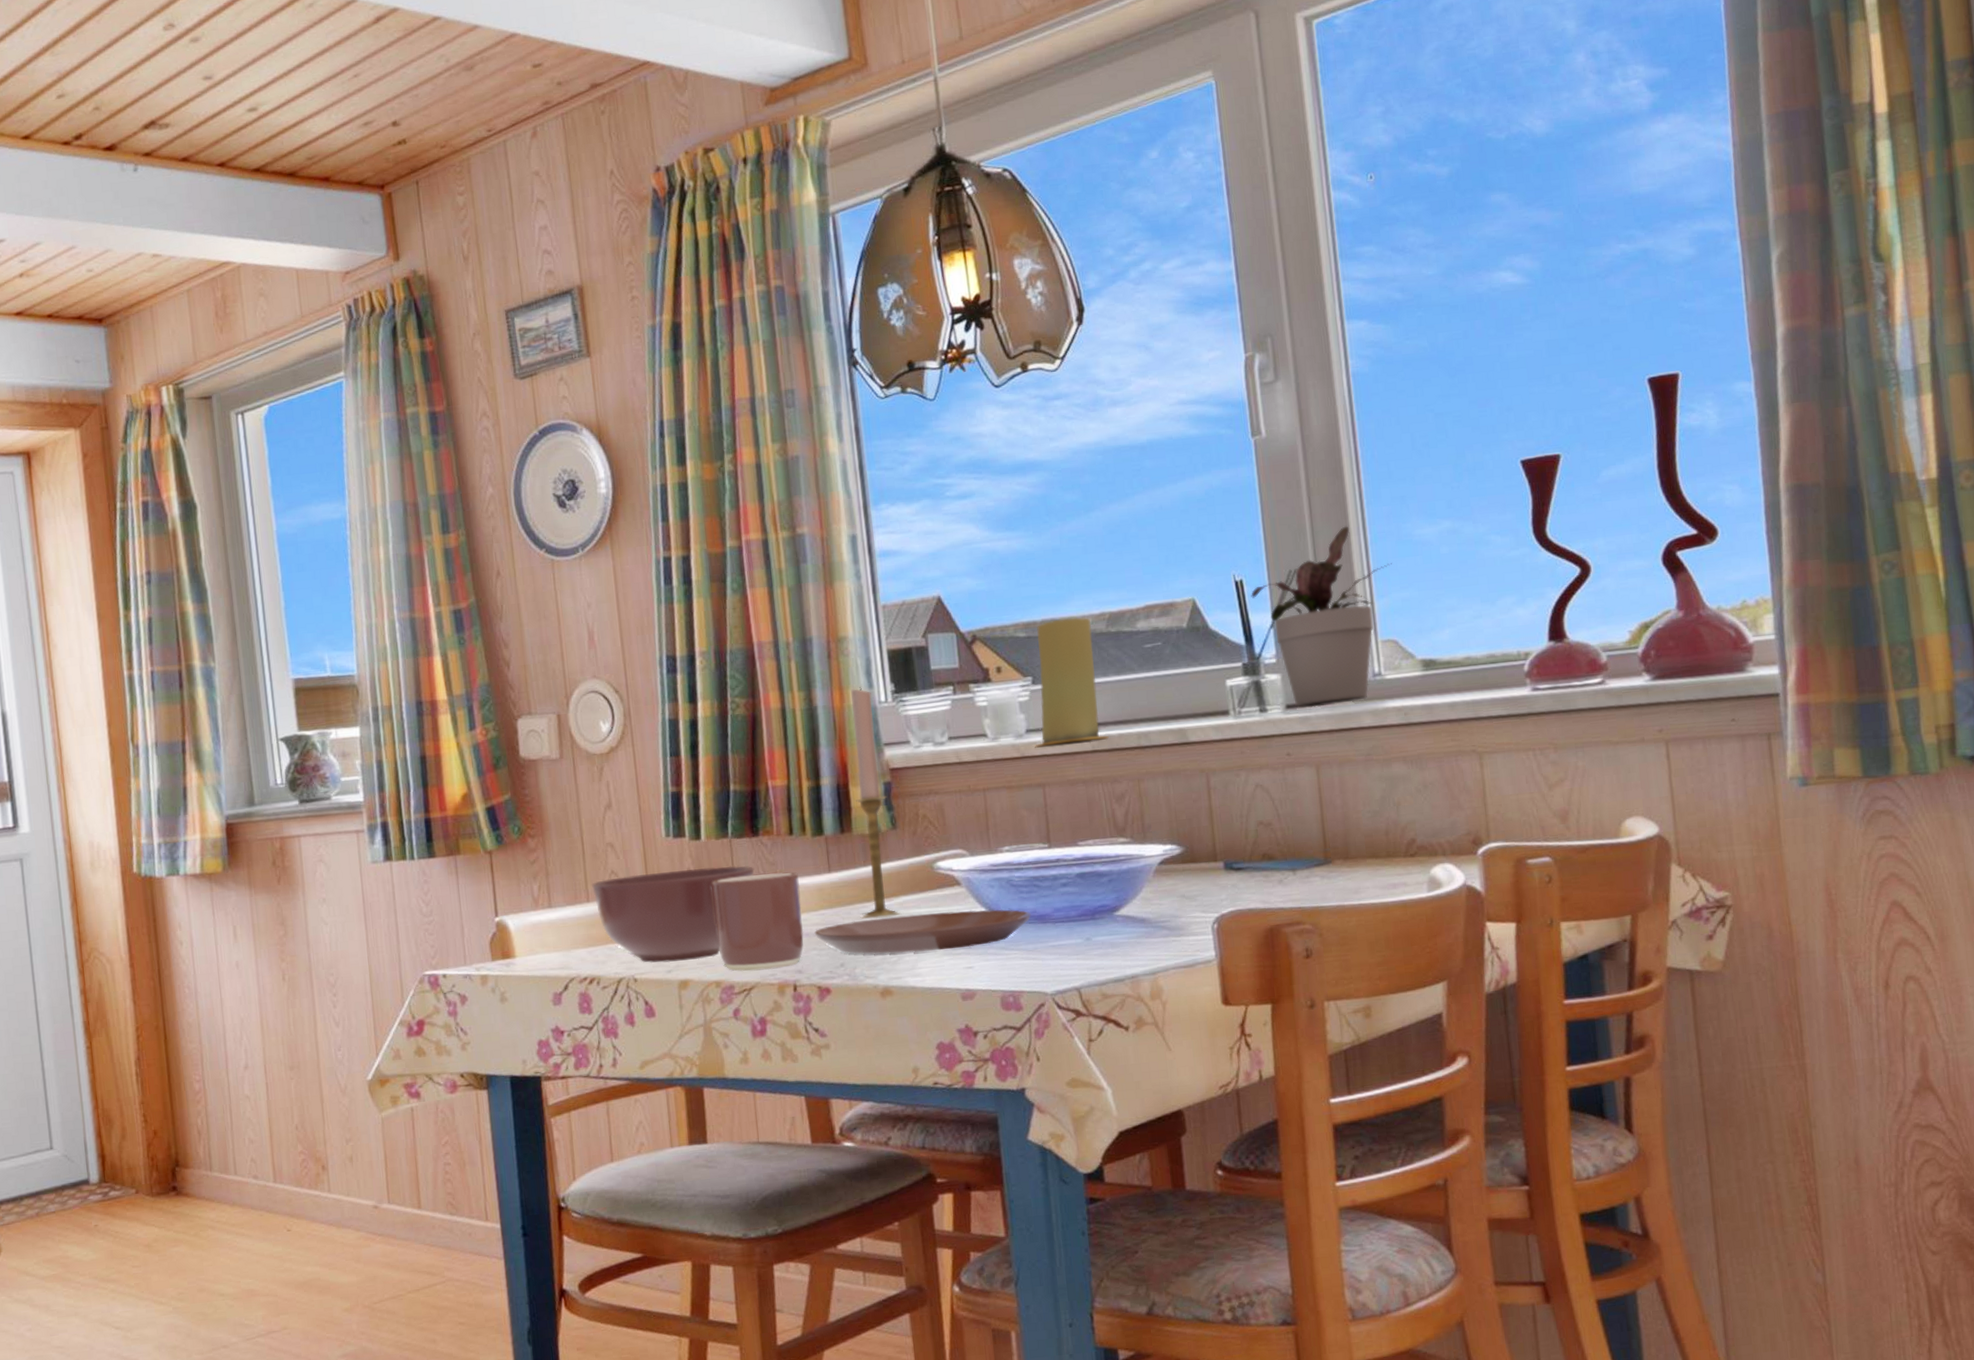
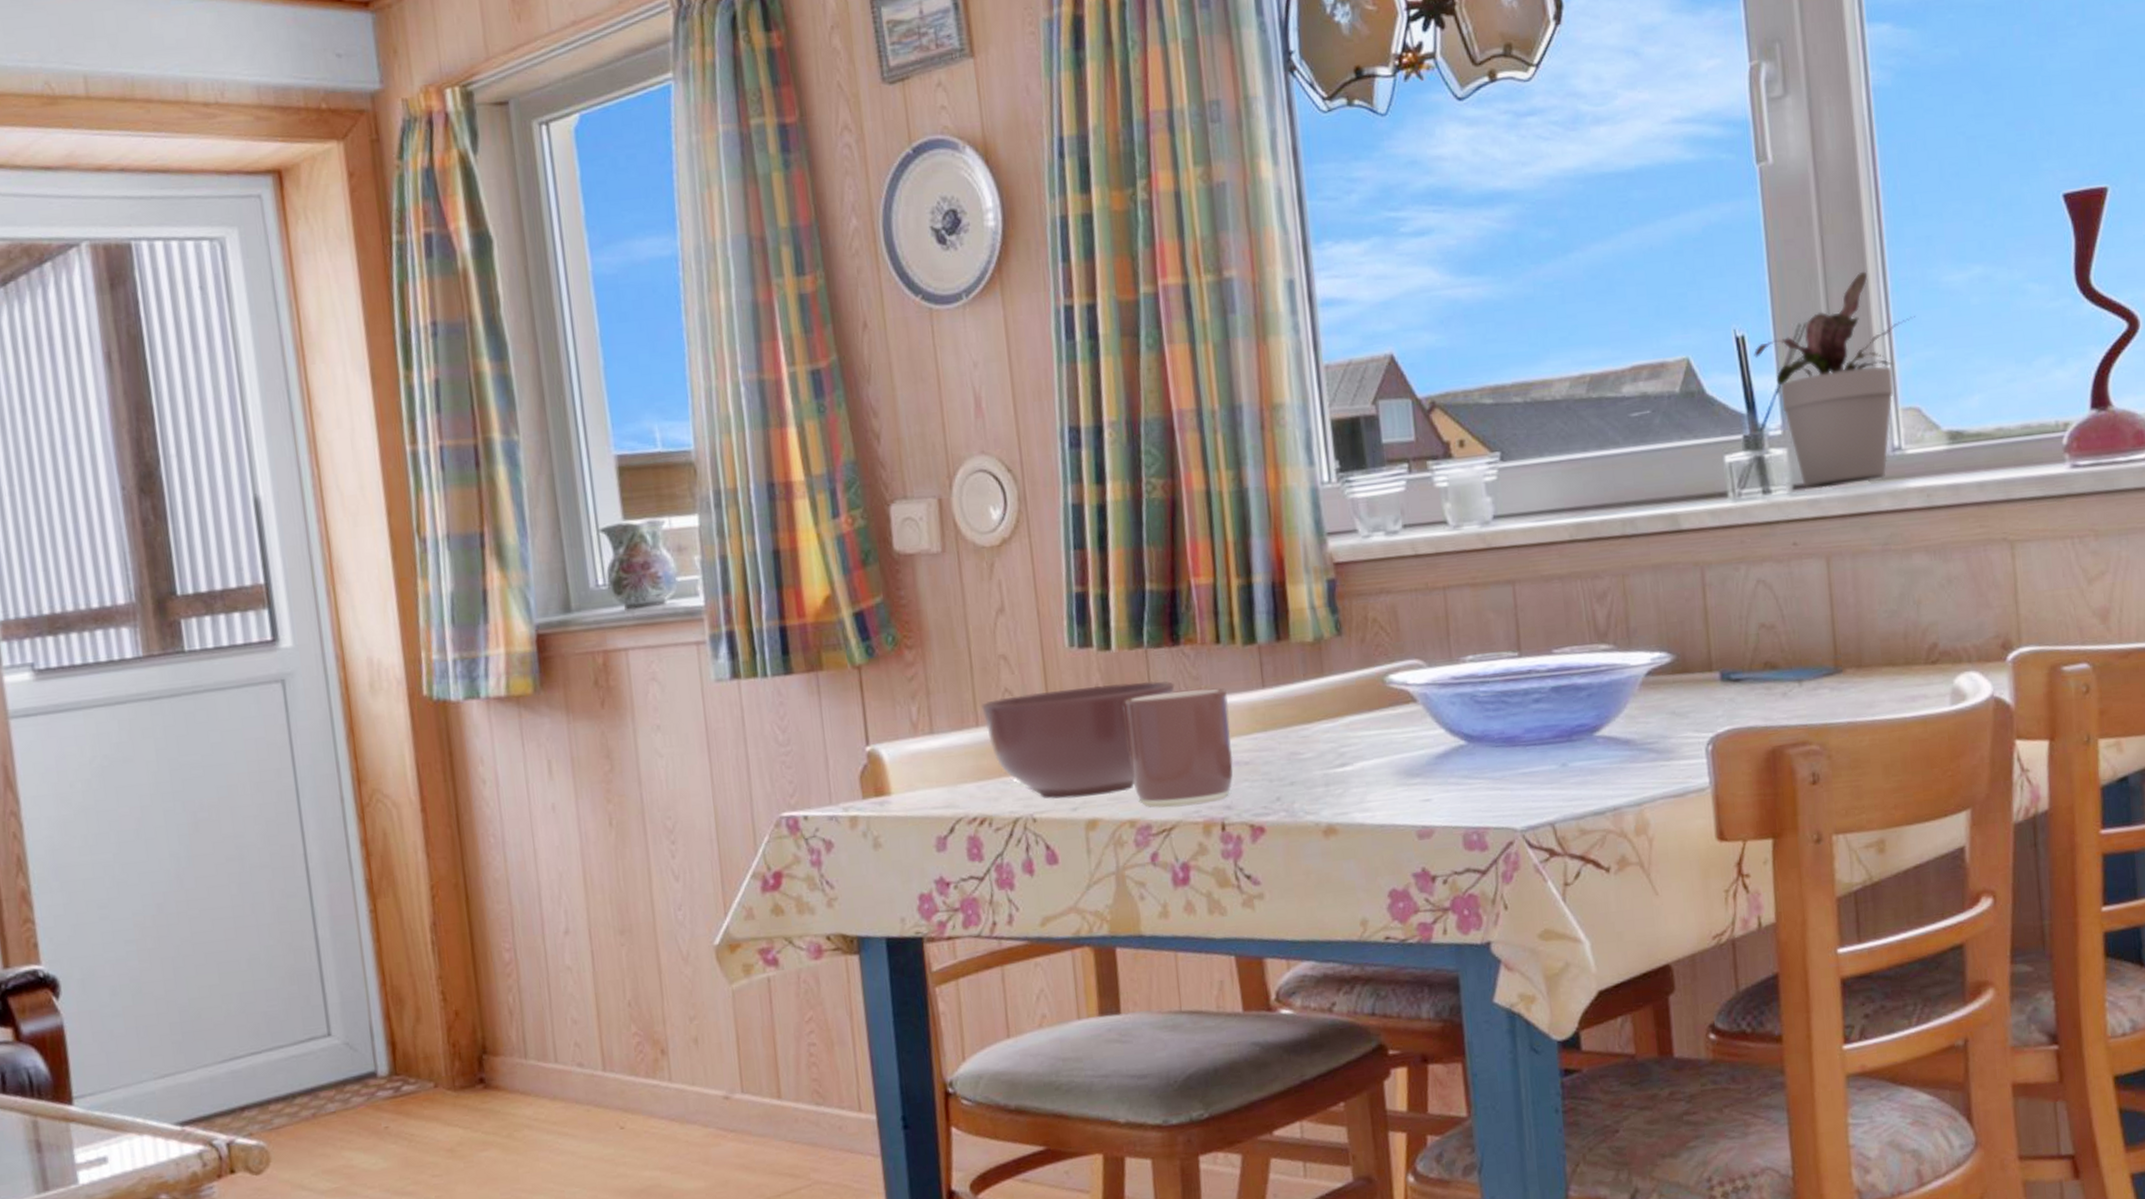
plate: present [814,909,1031,955] -> none [1245,730,1499,787]
candlestick: present [851,686,902,919] -> none [1288,463,1348,744]
candle: present [1033,618,1109,748] -> none [1502,380,1589,538]

